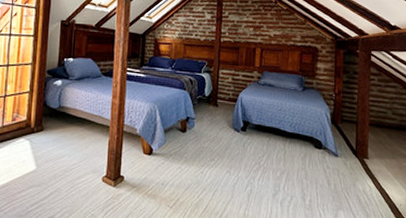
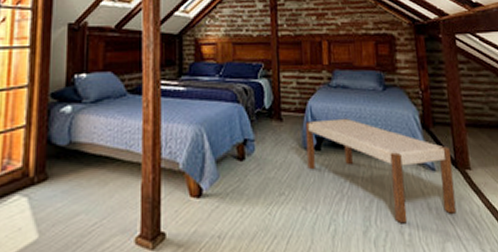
bench: none [234,109,352,193] -> present [305,118,456,224]

